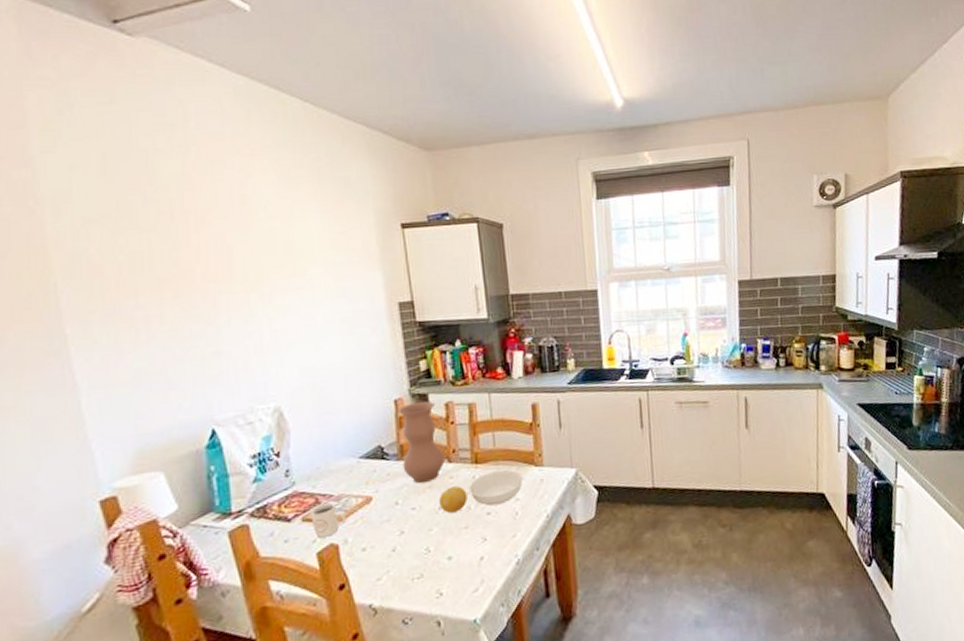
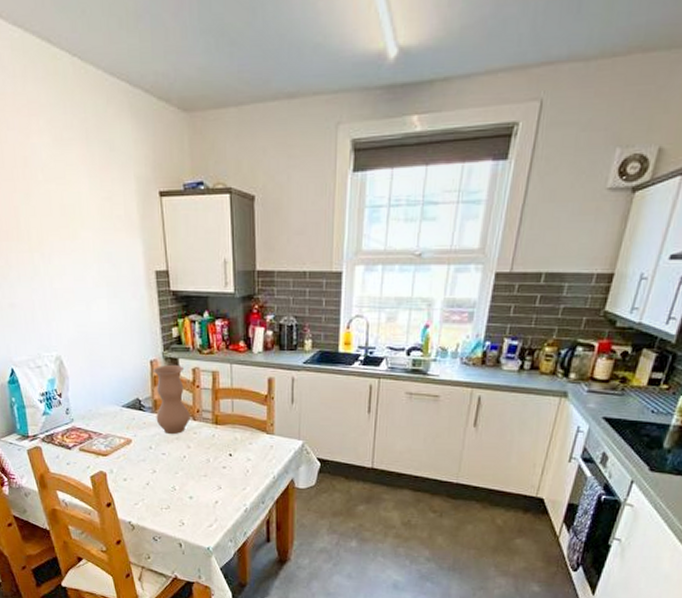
mug: present [311,503,347,538] -> none [85,440,113,465]
fruit: present [438,486,468,513] -> none [183,441,207,462]
bowl: present [468,469,524,506] -> none [208,432,256,462]

